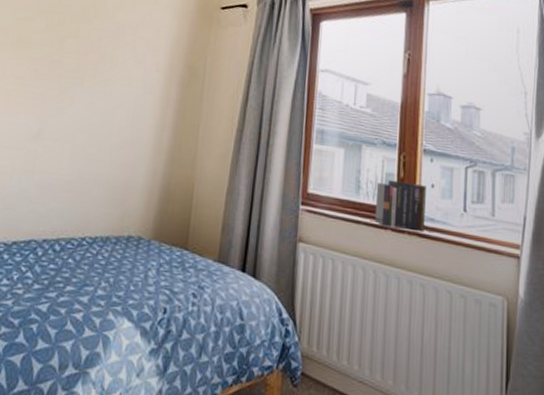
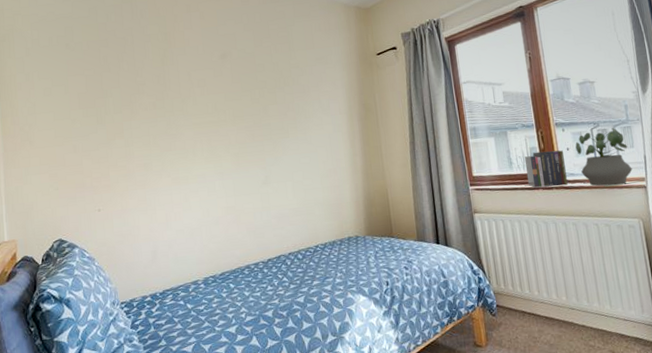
potted plant: none [442,171,507,248] -> present [575,128,632,187]

